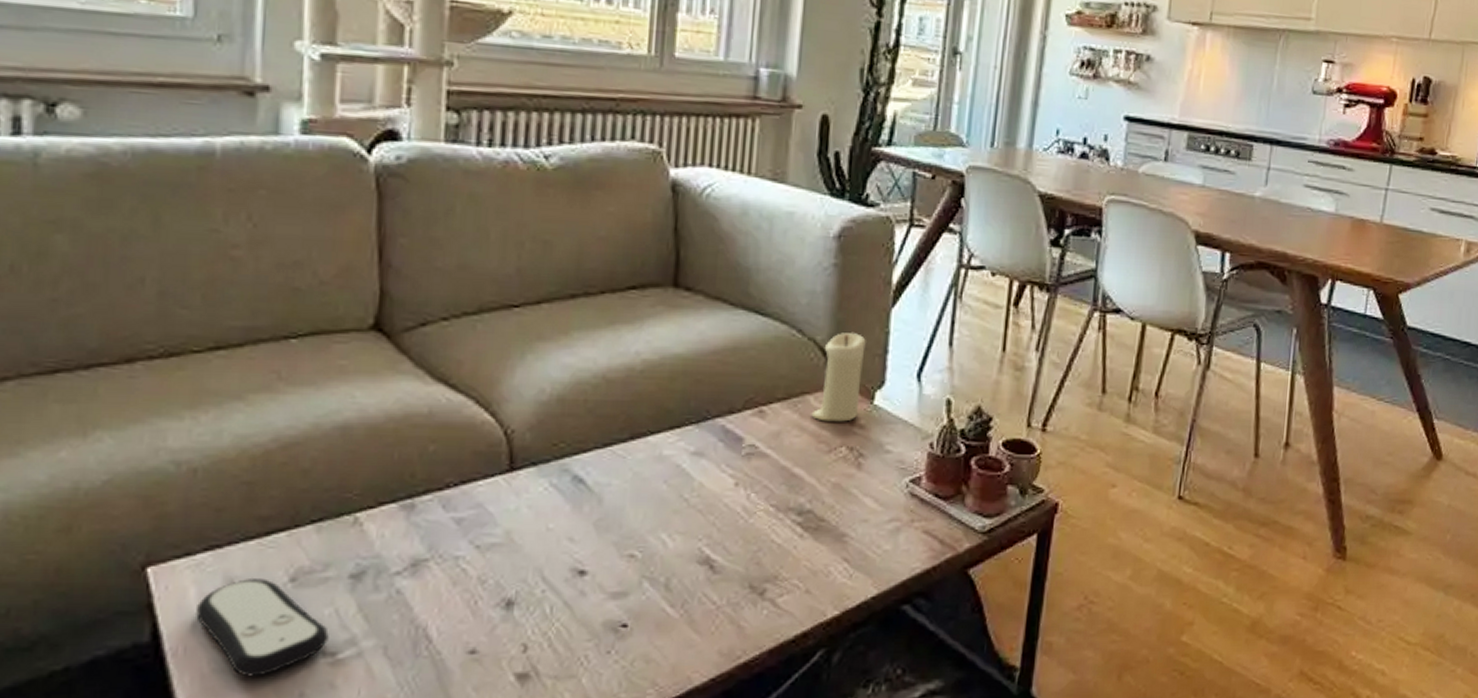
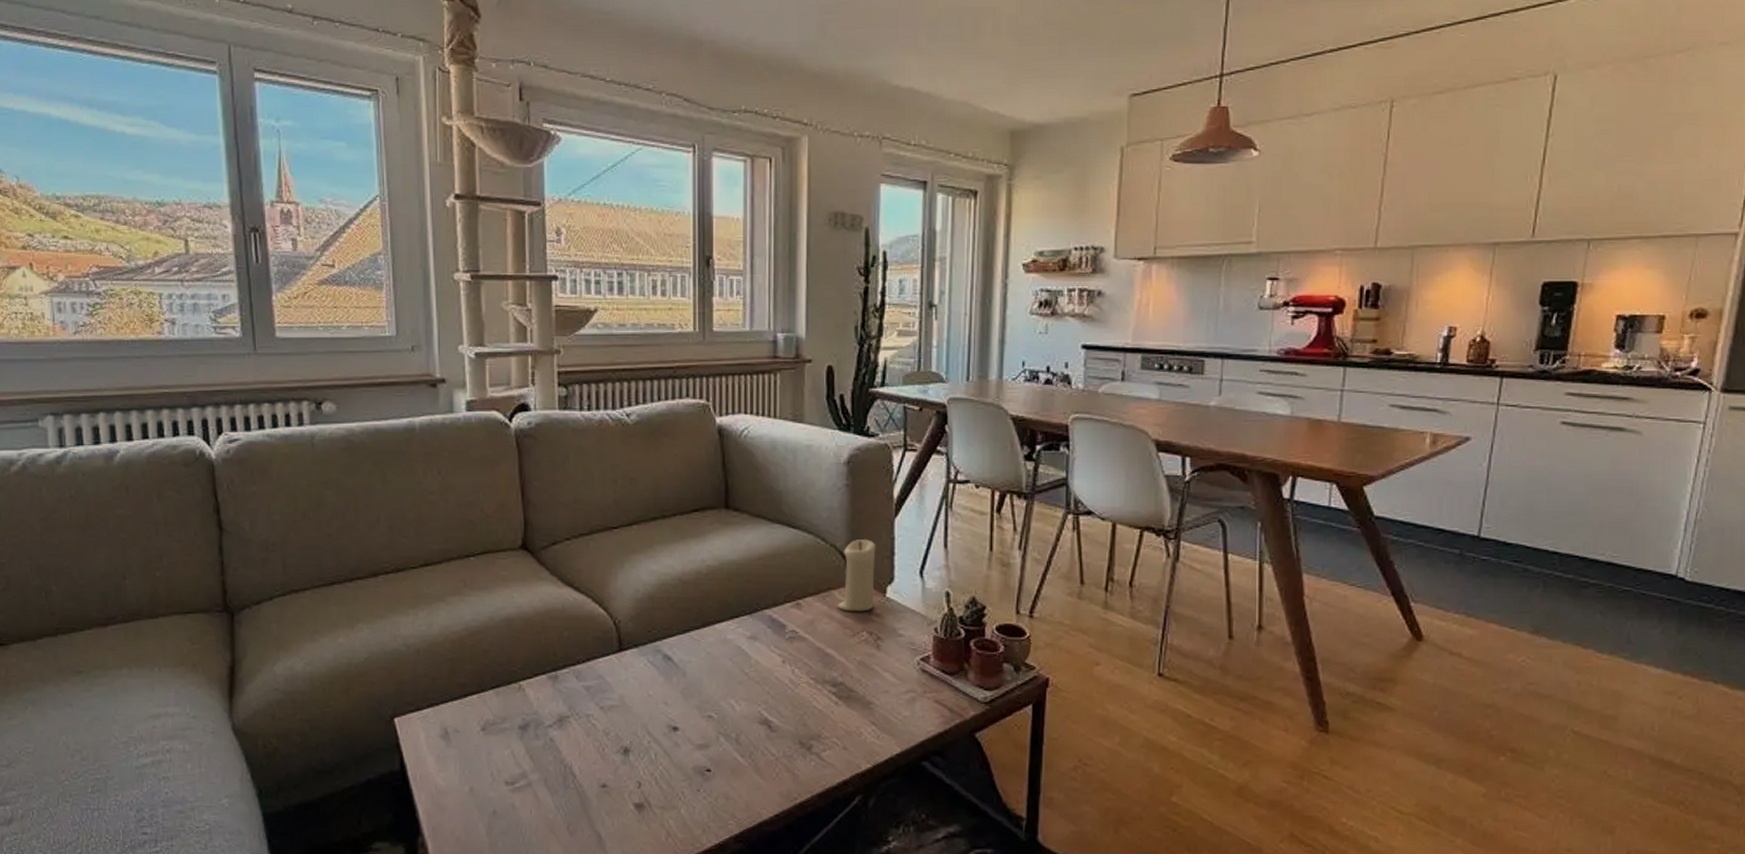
remote control: present [196,578,329,677] -> none [426,728,509,798]

